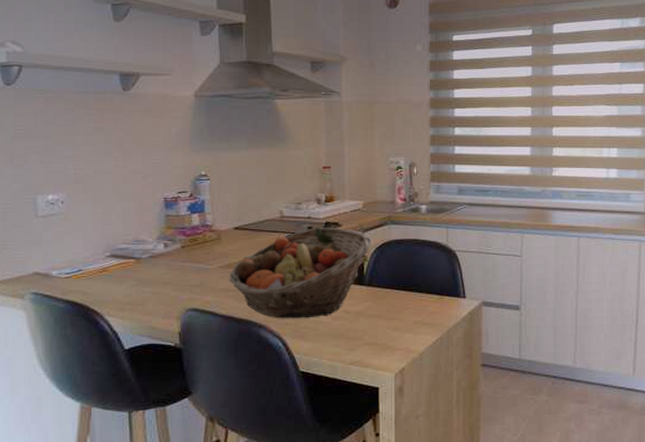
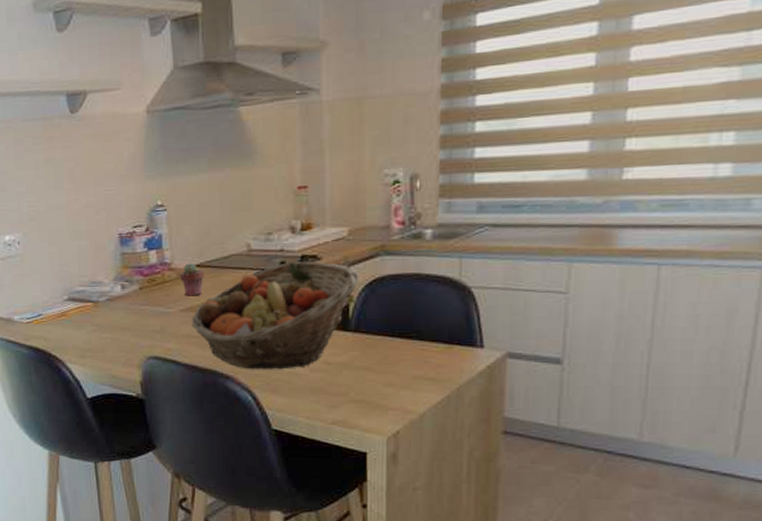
potted succulent: none [219,226,242,255] -> present [179,263,204,296]

